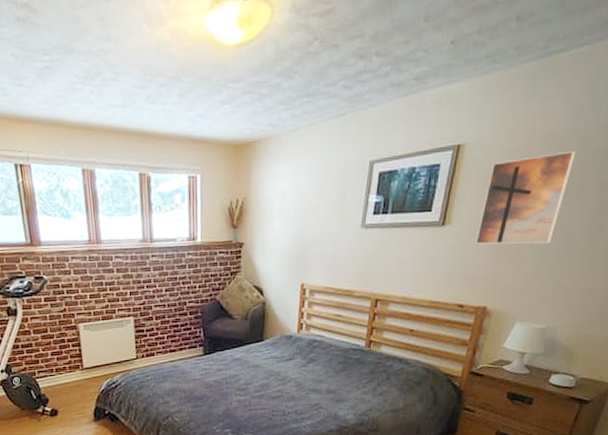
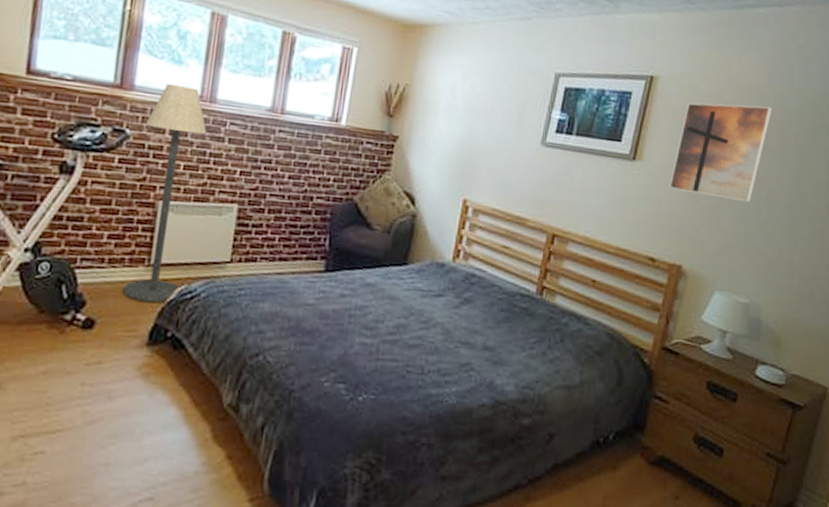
floor lamp: none [56,234,106,394] -> present [122,83,207,303]

